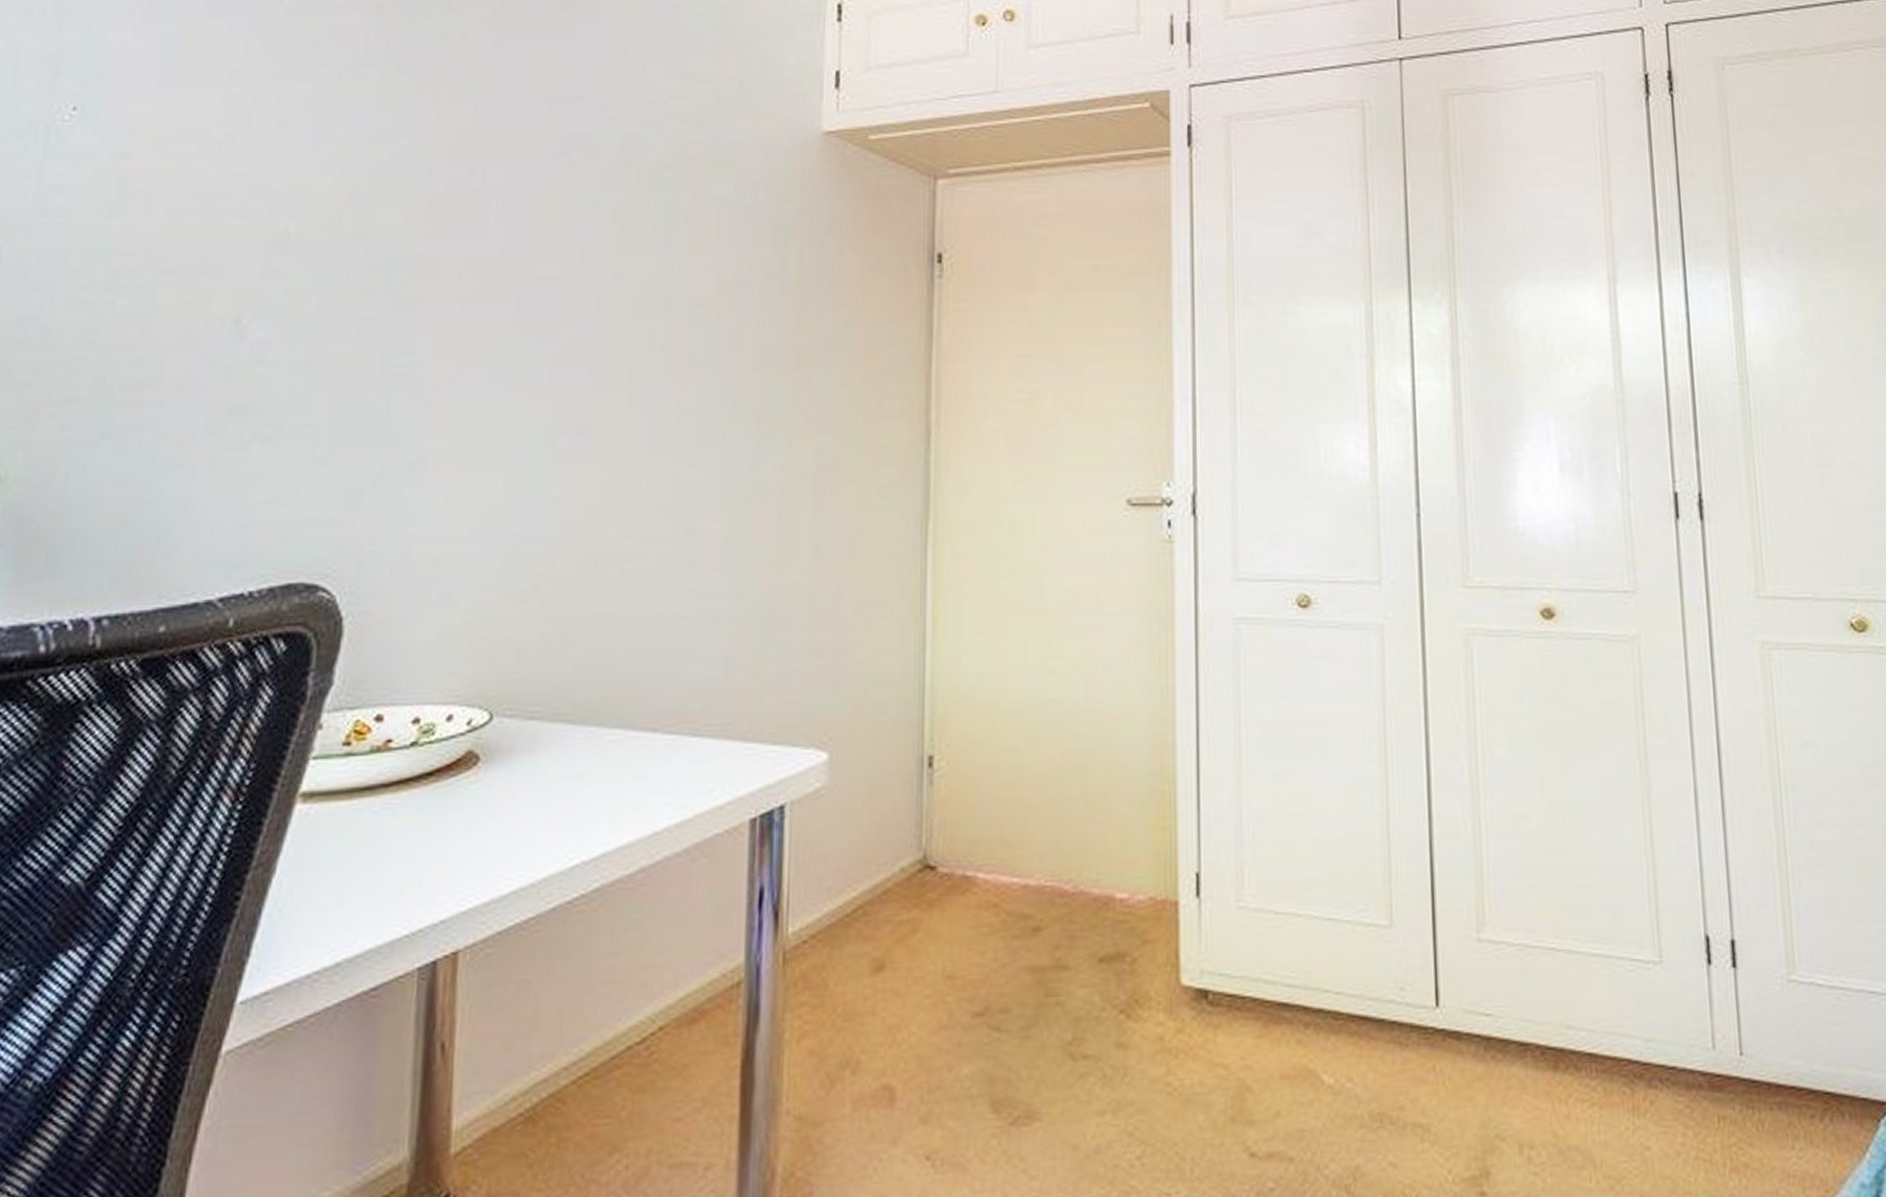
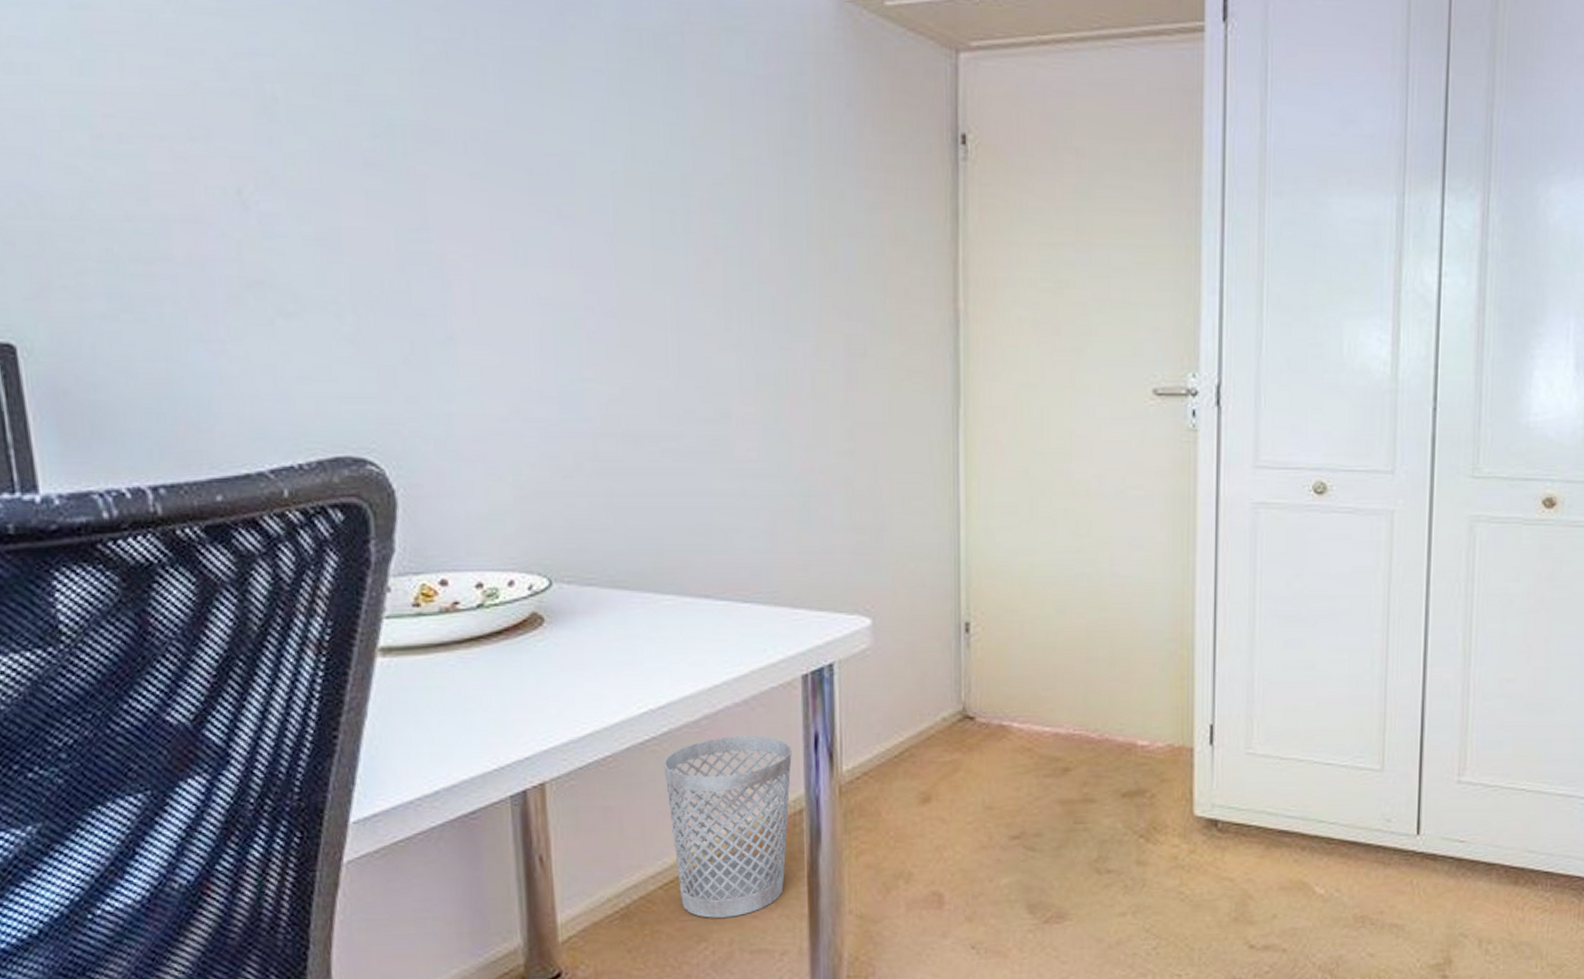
wastebasket: none [590,891,733,1122] -> present [663,735,792,918]

